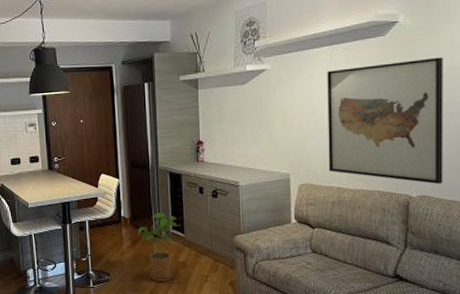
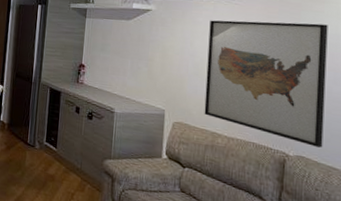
house plant: present [137,213,178,282] -> none [13,123,52,191]

